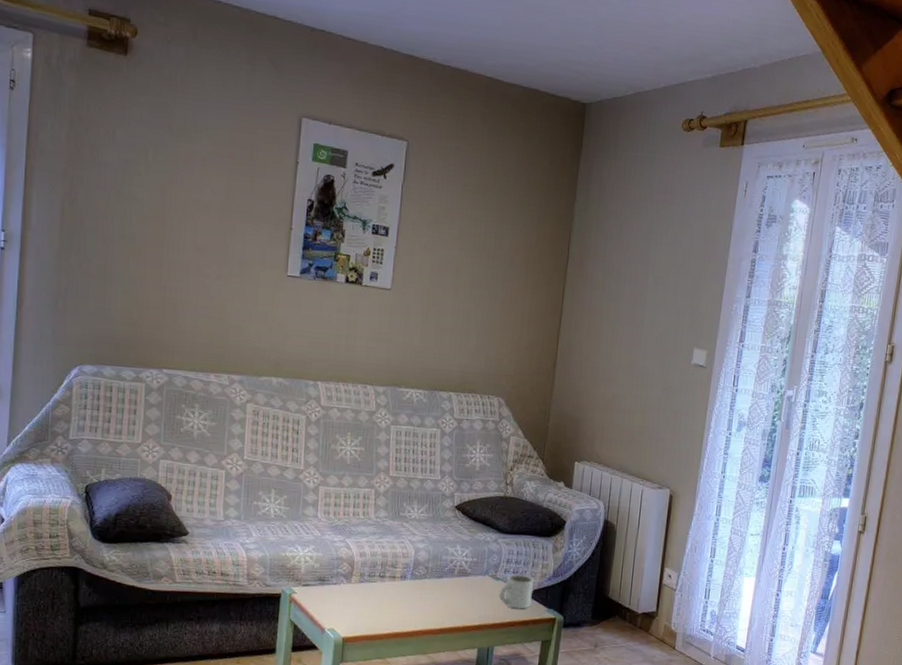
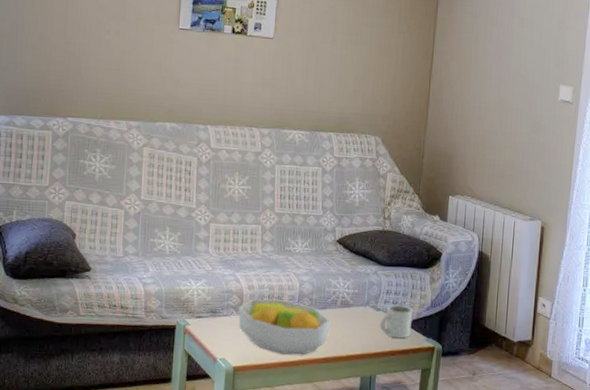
fruit bowl: none [348,566,448,625] -> present [238,298,331,355]

